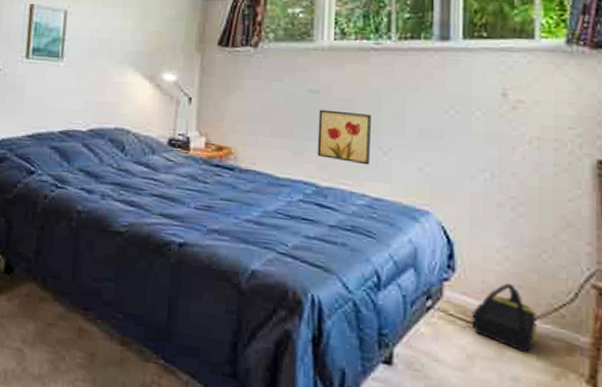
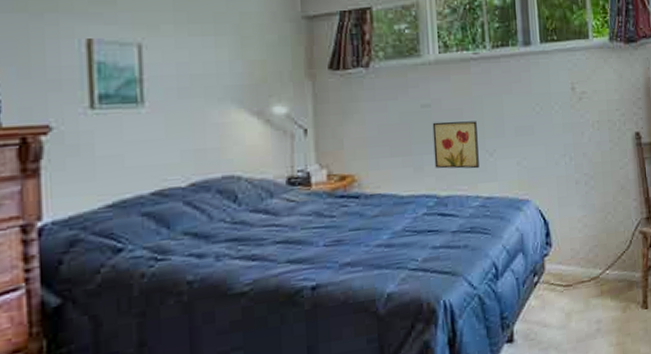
backpack: present [471,283,538,353] -> none [566,245,610,299]

